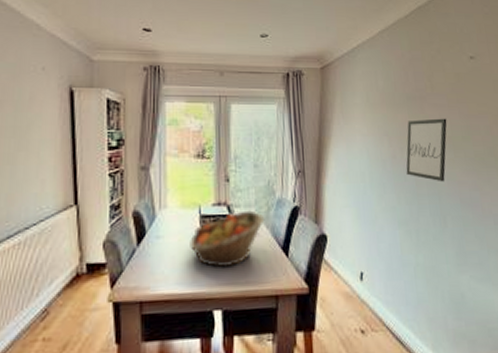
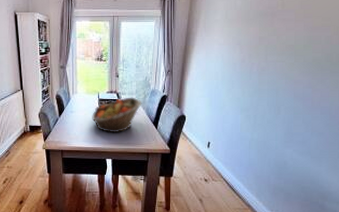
wall art: present [406,118,447,182] -> none [252,30,292,81]

